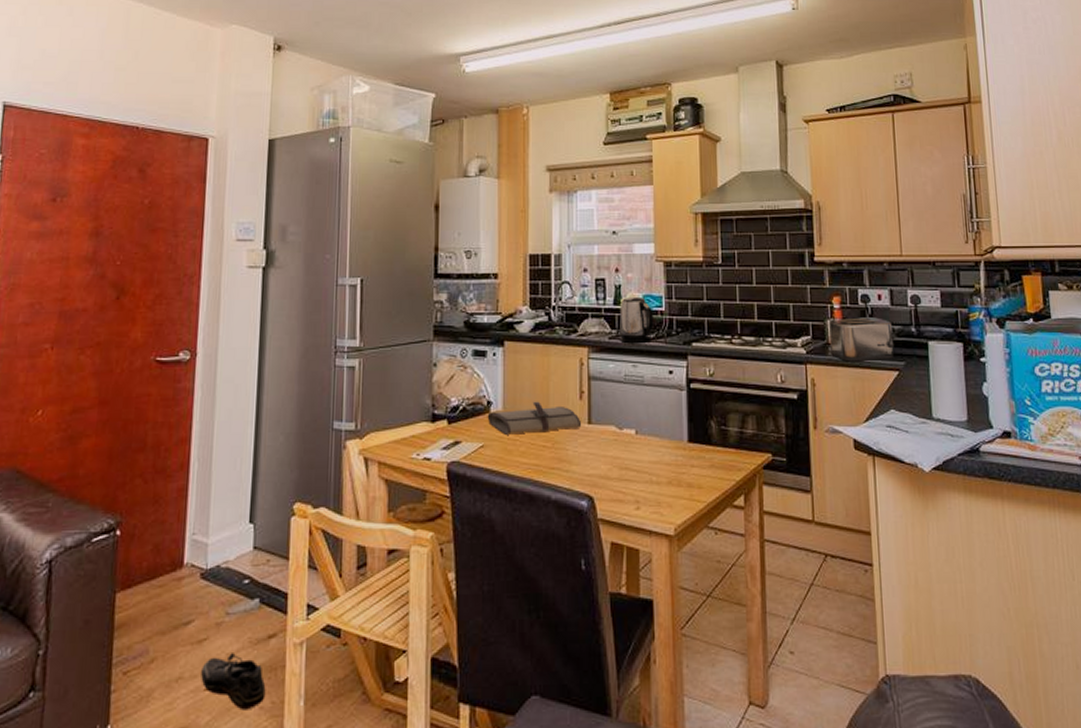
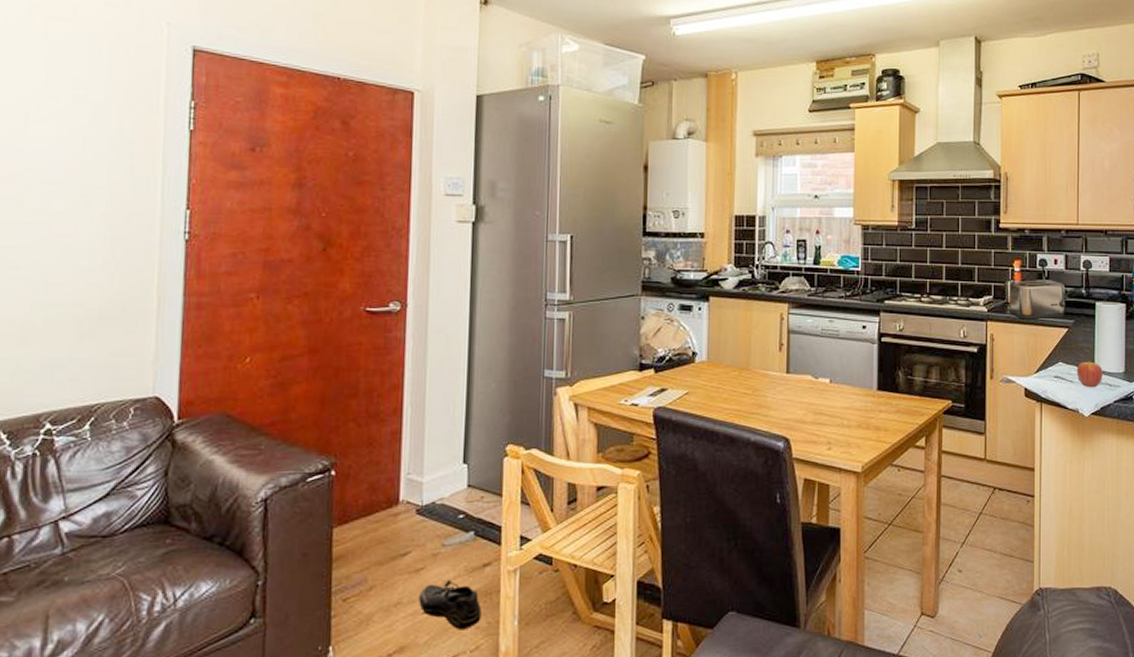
tool roll: present [487,401,582,435] -> none [692,352,781,383]
kettle: present [619,296,654,344] -> none [818,257,850,301]
fruit: none [911,407,943,439] -> present [1076,360,1103,388]

